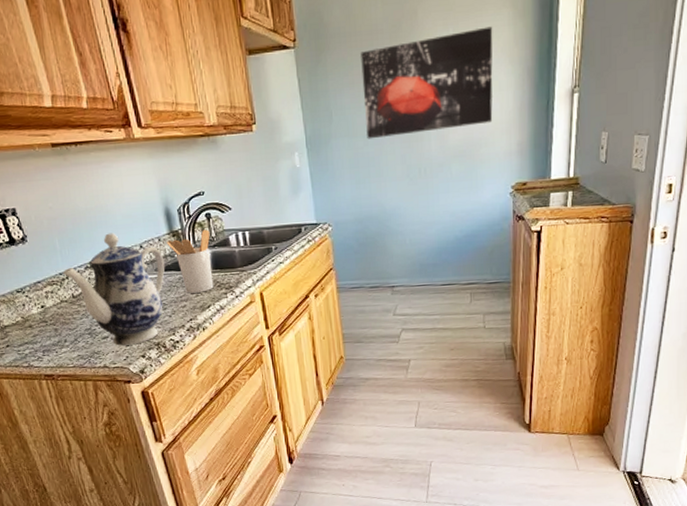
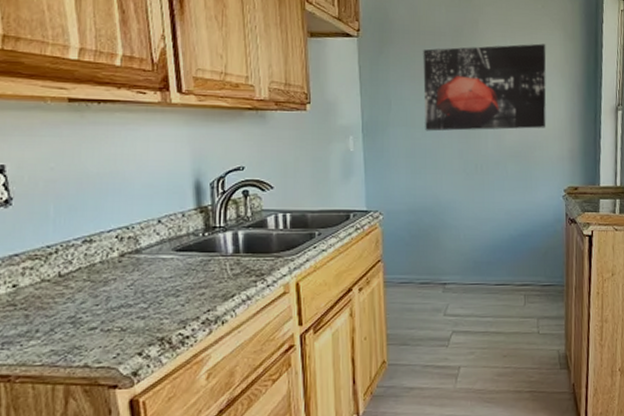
teapot: present [63,233,165,346] -> none [52,203,186,340]
utensil holder: present [166,229,214,293] -> none [191,208,245,279]

